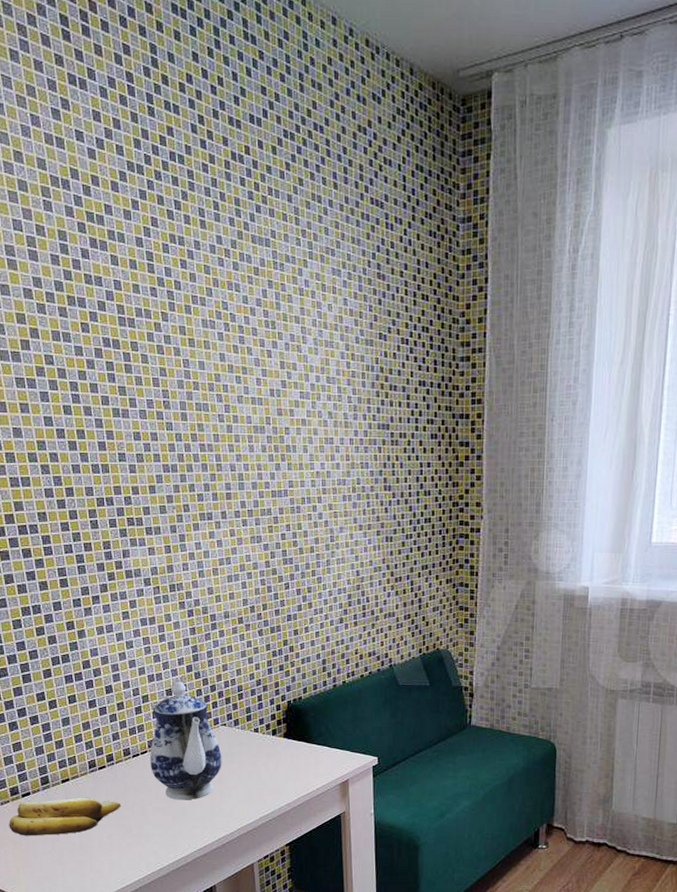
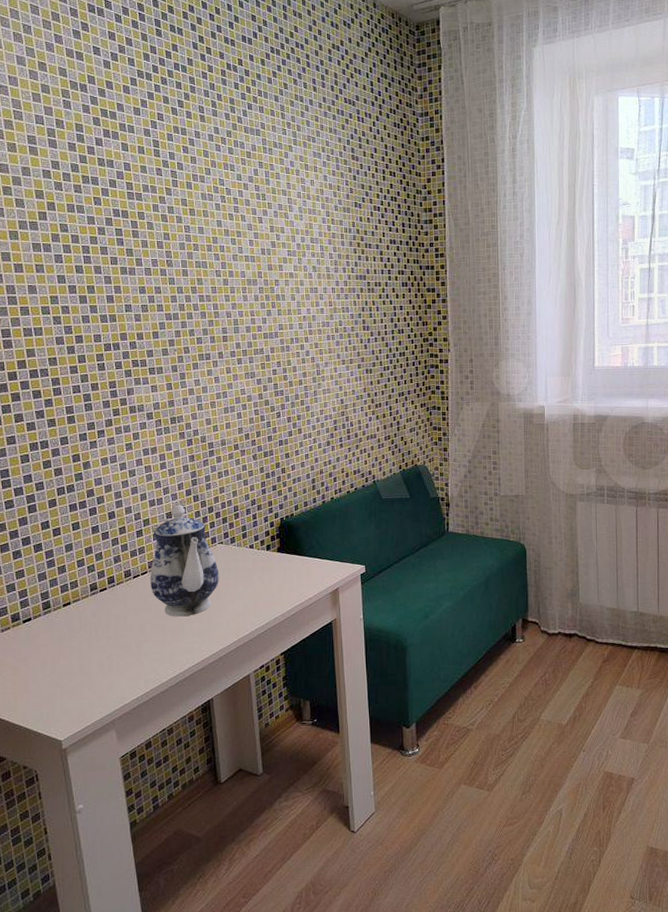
banana: present [8,797,121,836] -> none [8,619,121,662]

